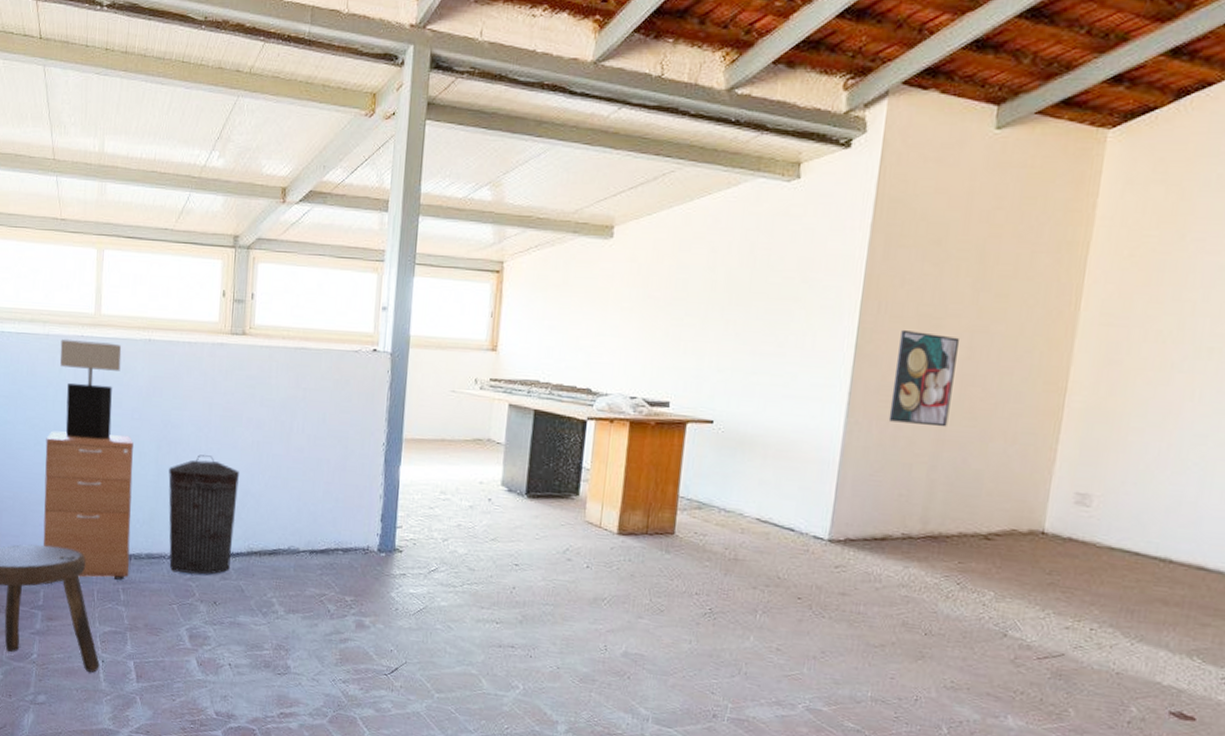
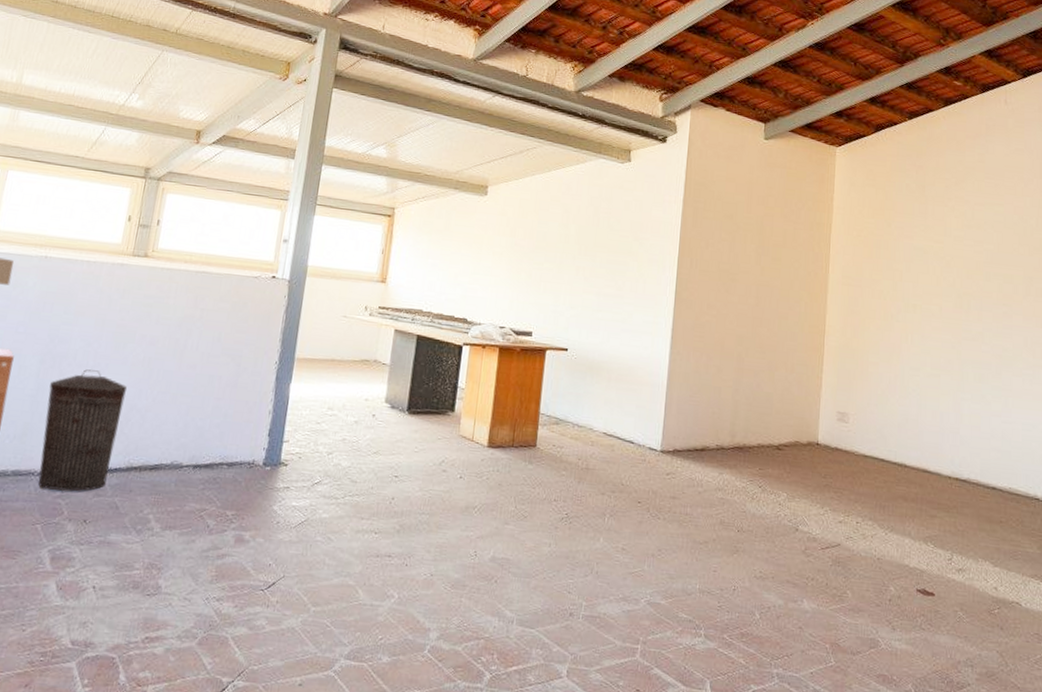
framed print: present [888,329,959,427] -> none [702,281,749,359]

